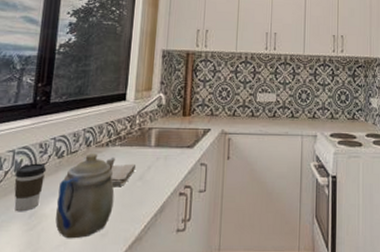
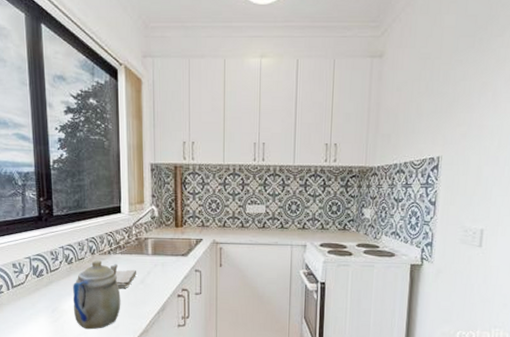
coffee cup: present [14,163,47,212] -> none [34,268,60,308]

